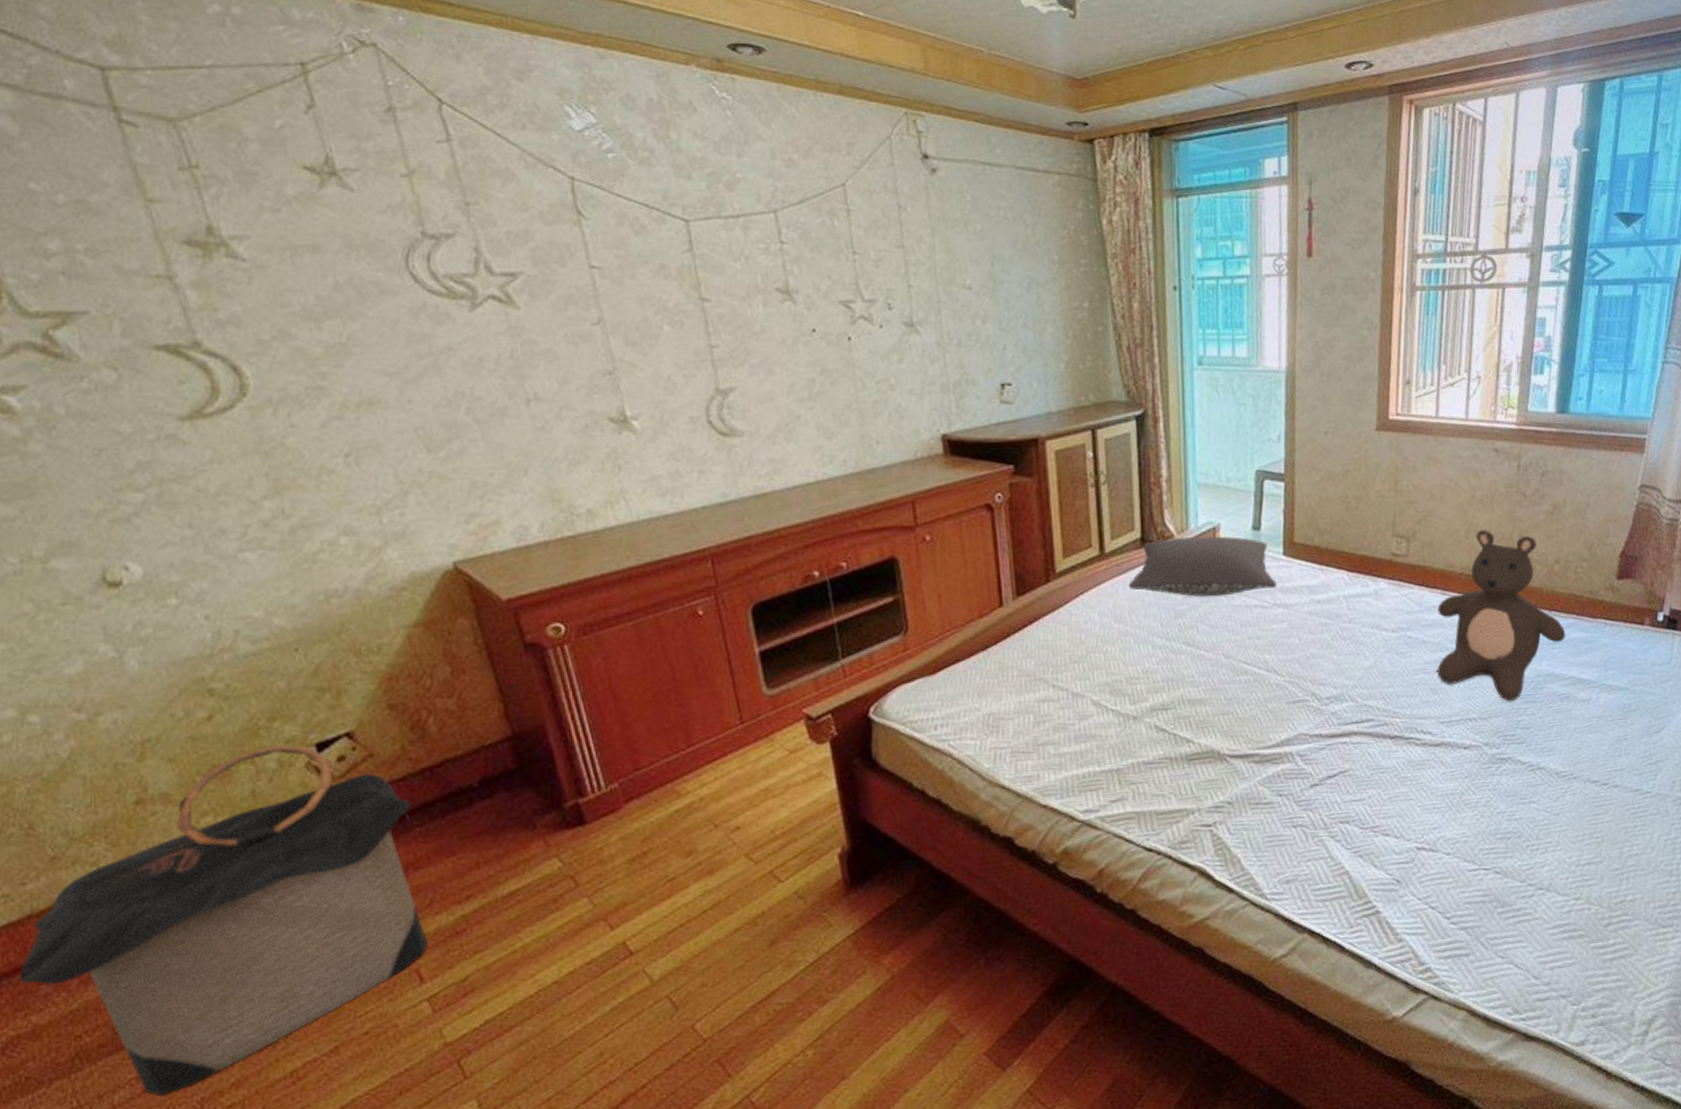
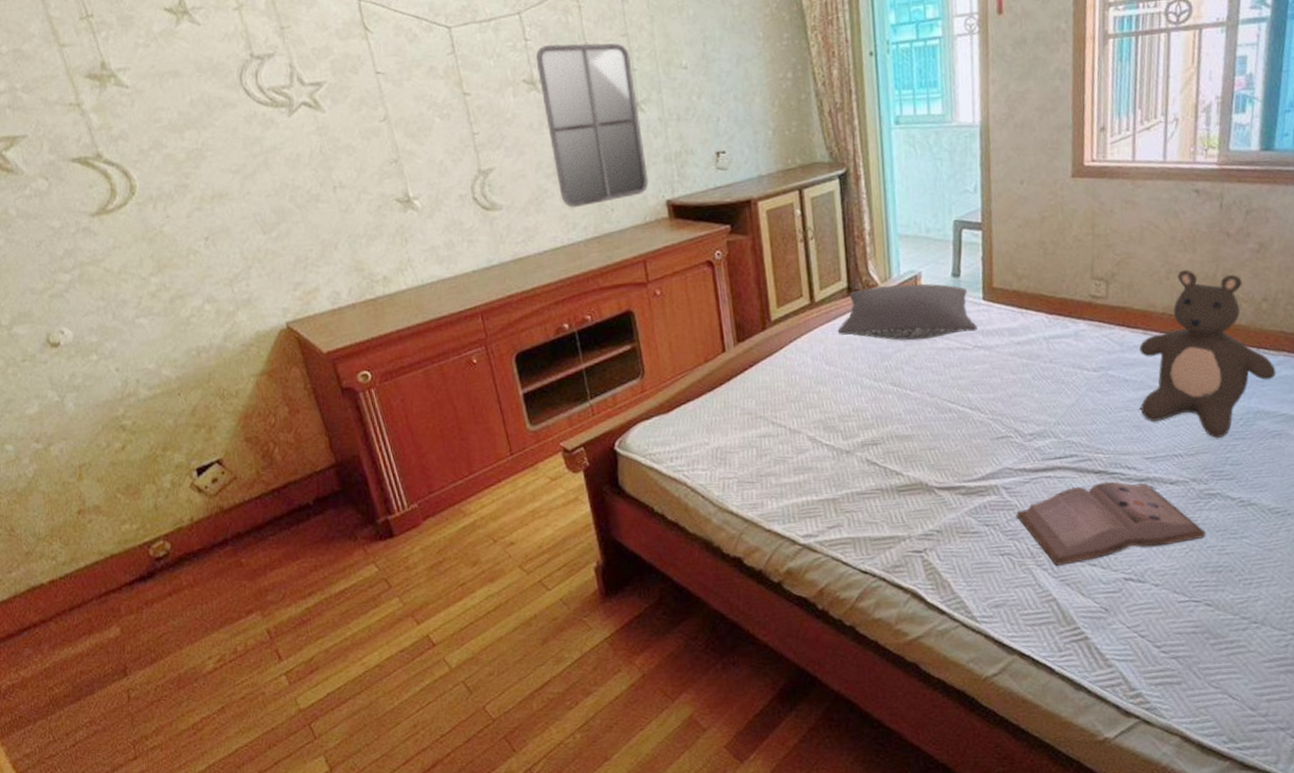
laundry hamper: present [20,744,427,1096] -> none [11,469,283,737]
home mirror: none [793,250,923,438] -> present [536,43,649,207]
hardback book: none [1311,746,1496,837] -> present [1016,481,1206,566]

